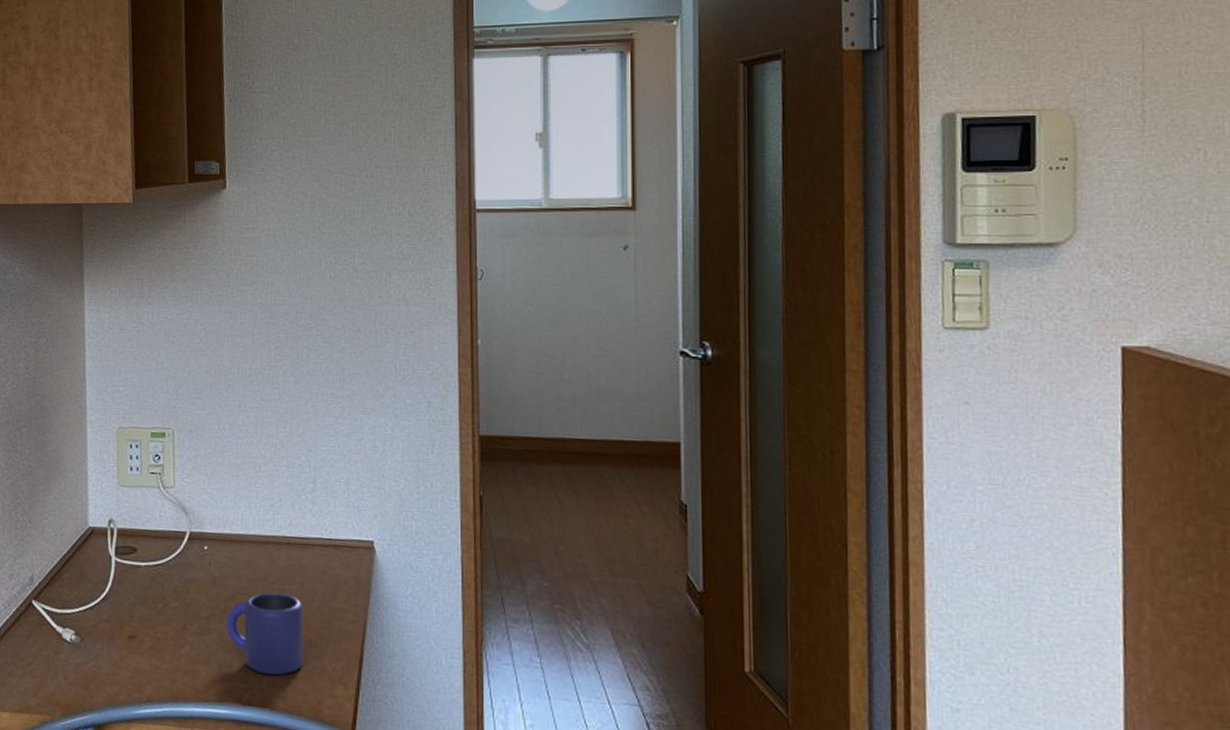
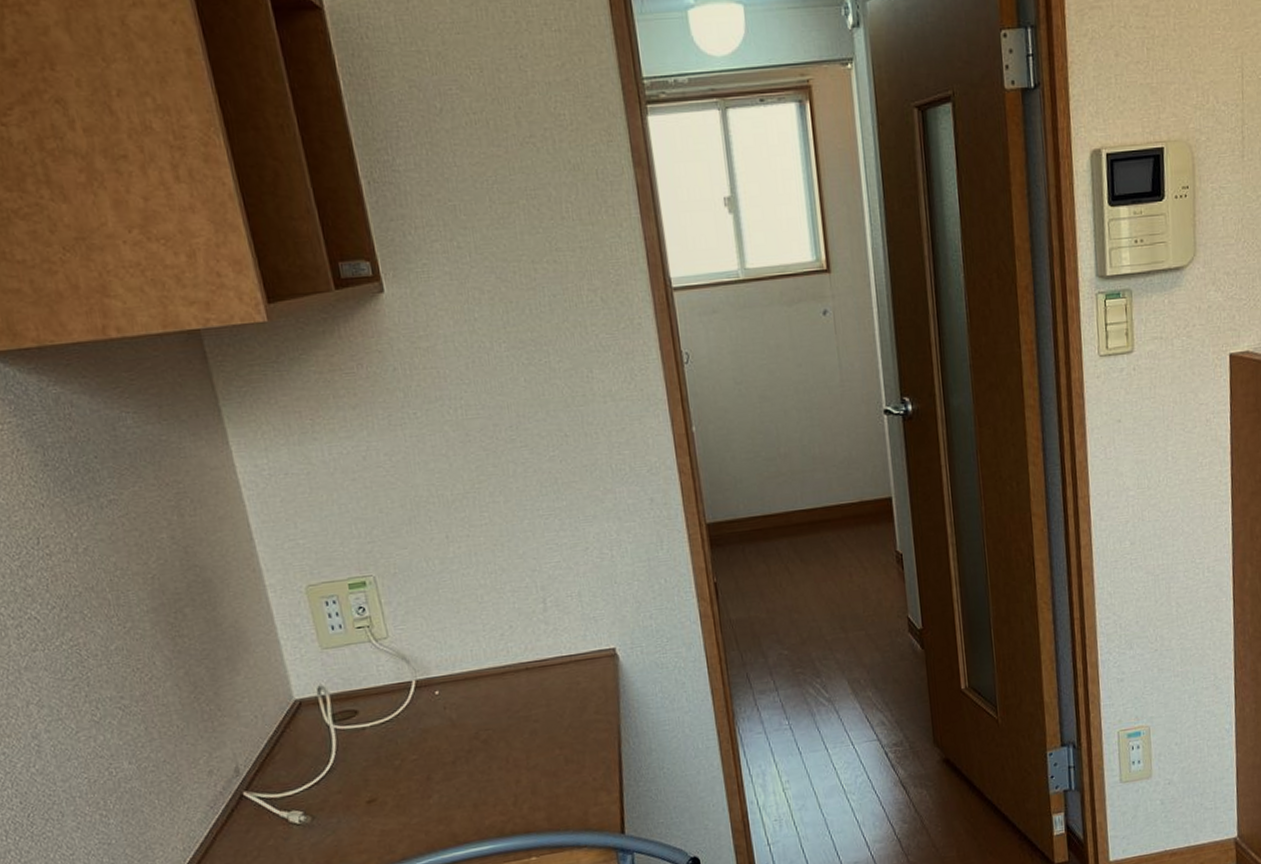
mug: present [226,592,304,676] -> none [473,719,563,802]

